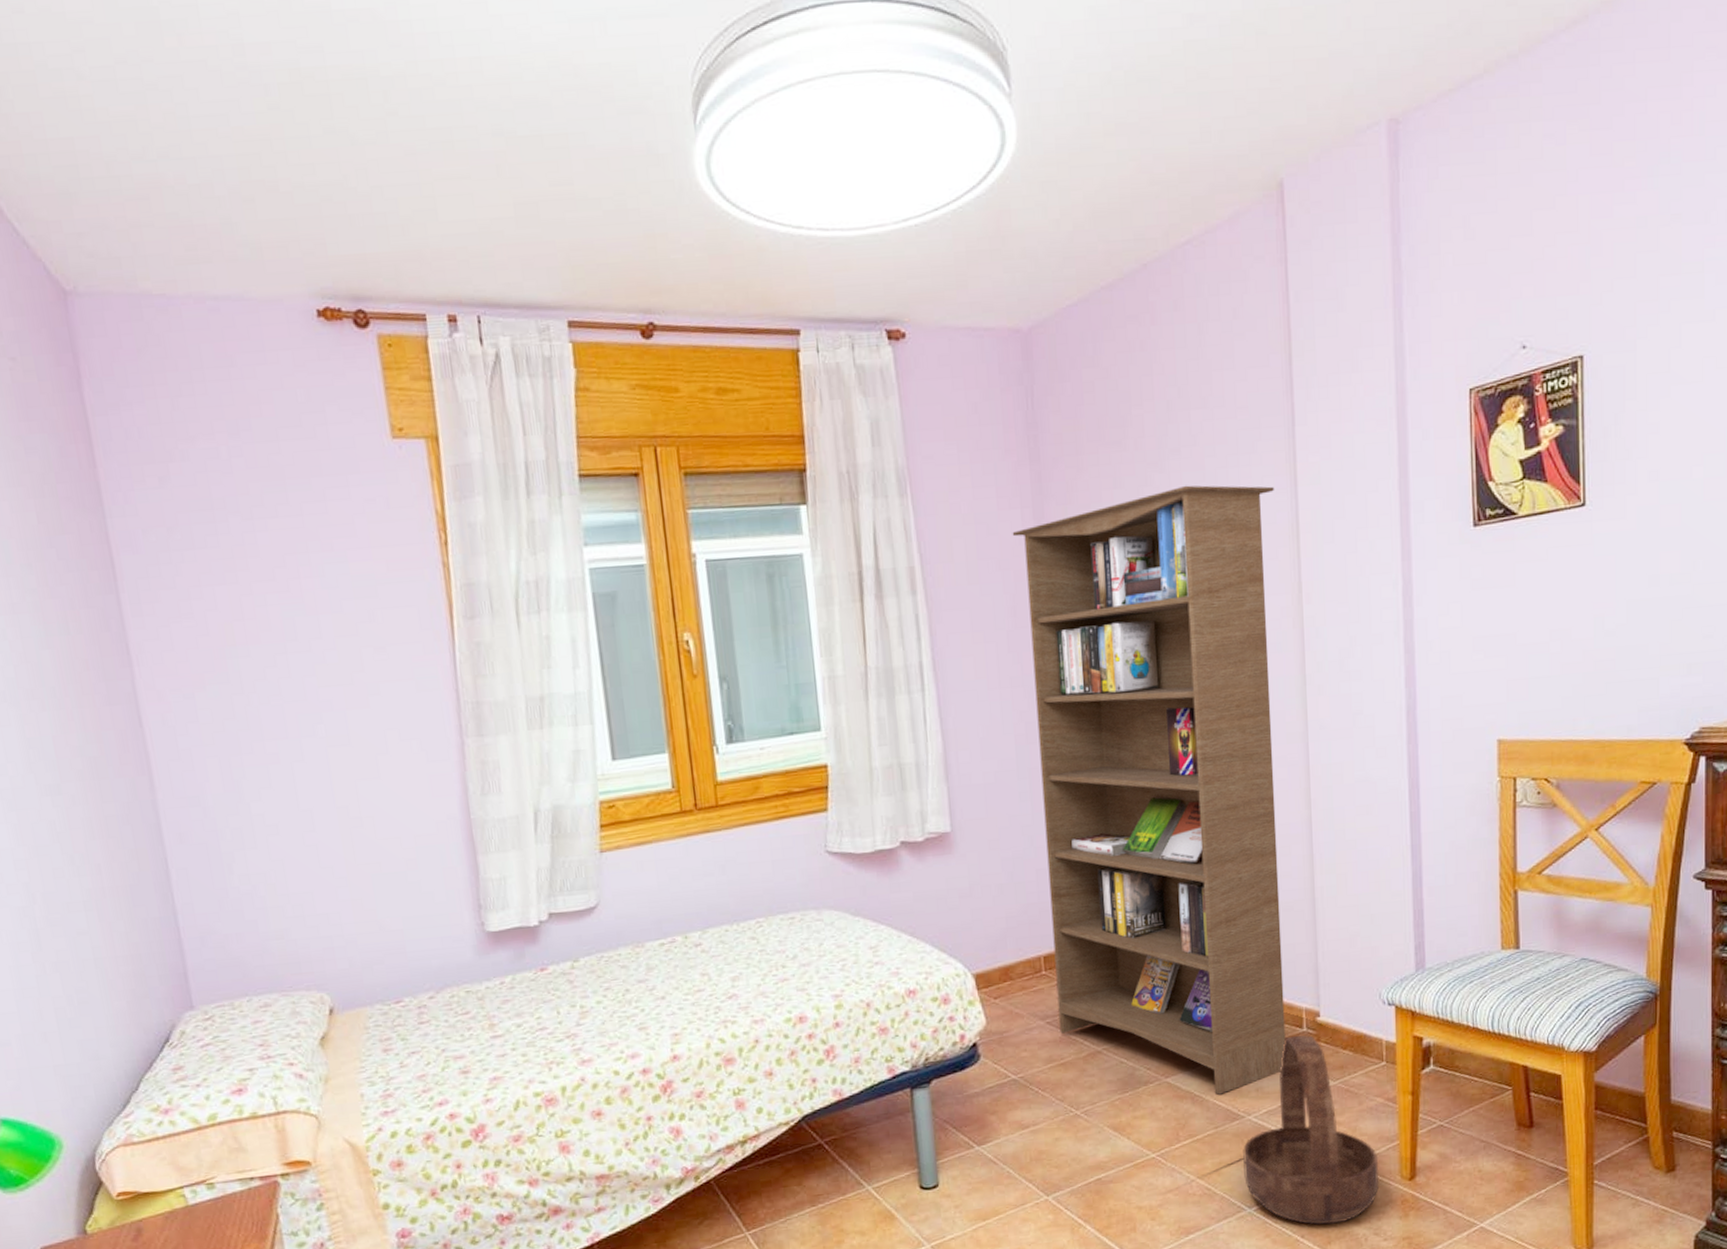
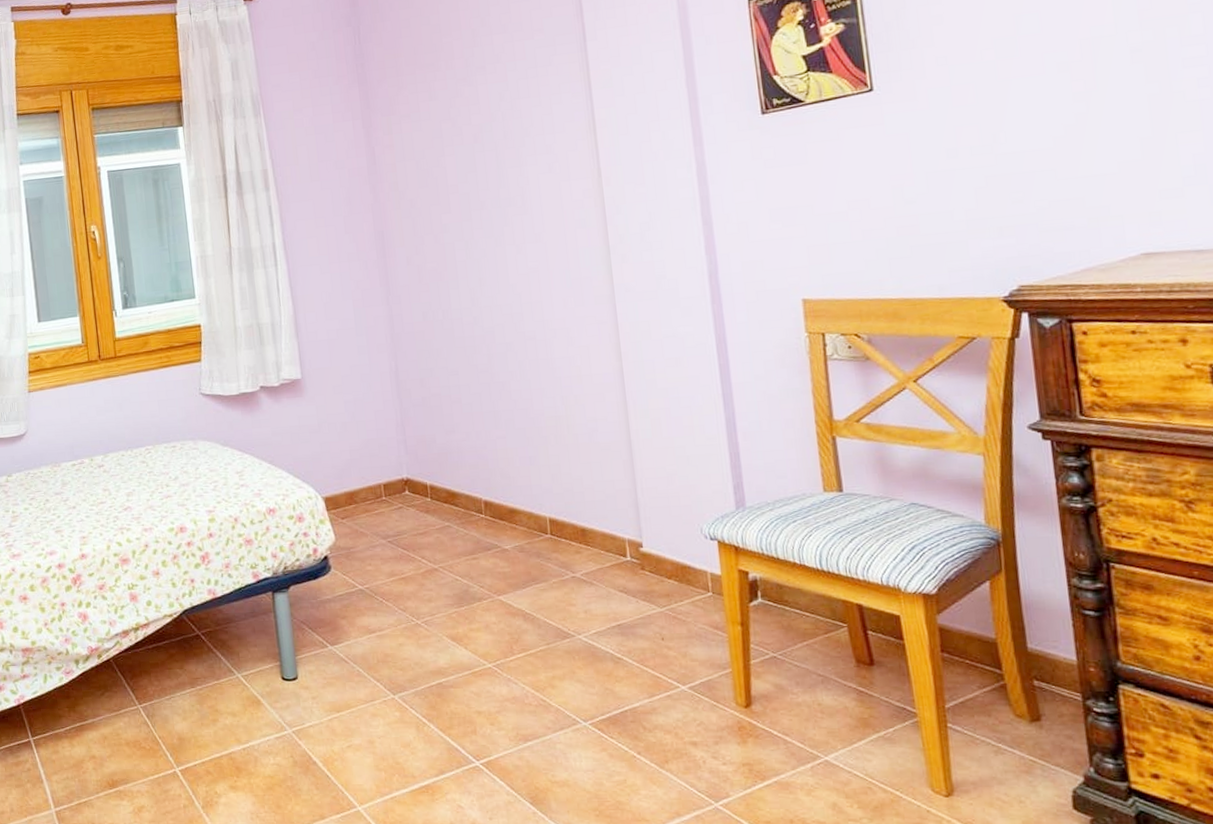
bookcase: present [1012,485,1286,1095] -> none [346,91,611,614]
basket: present [1243,1034,1380,1225] -> none [575,563,714,744]

